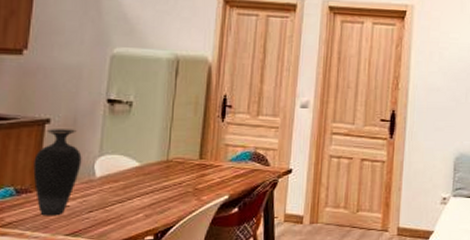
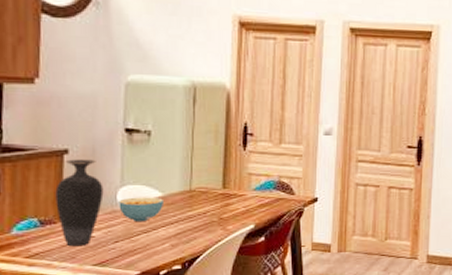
cereal bowl: none [95,167,142,192] -> present [118,197,165,222]

